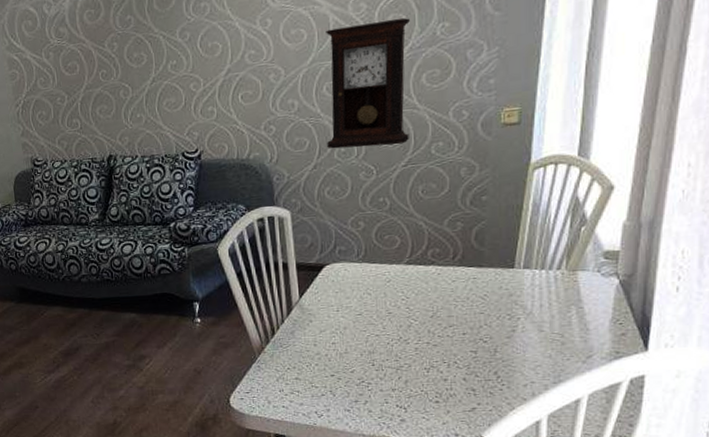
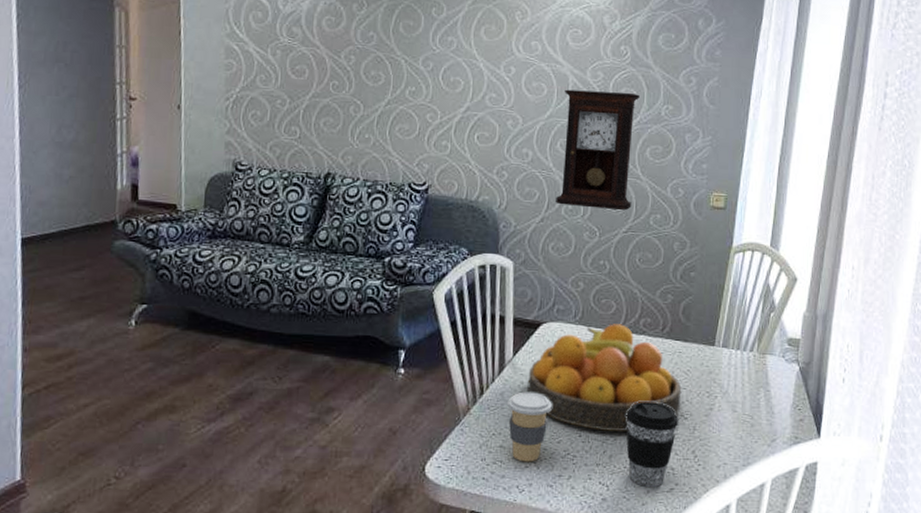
coffee cup: none [298,329,342,391] -> present [507,392,552,462]
fruit bowl: none [316,257,479,359] -> present [527,324,682,431]
coffee cup: none [419,328,477,407] -> present [626,400,678,487]

